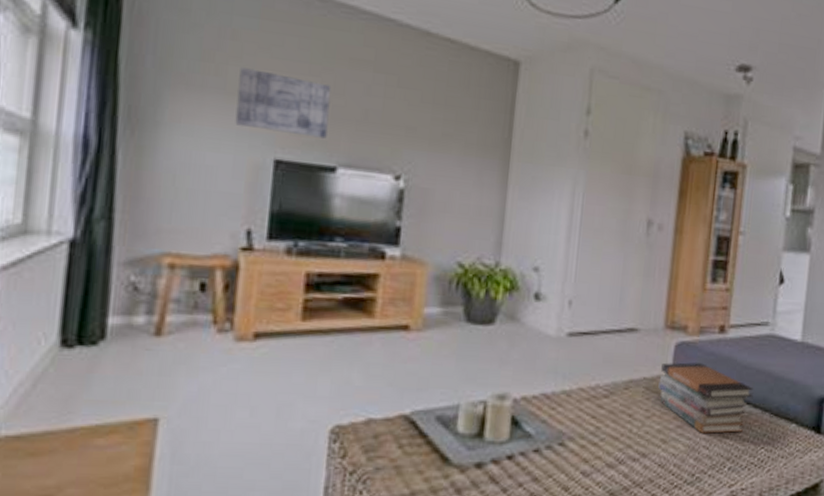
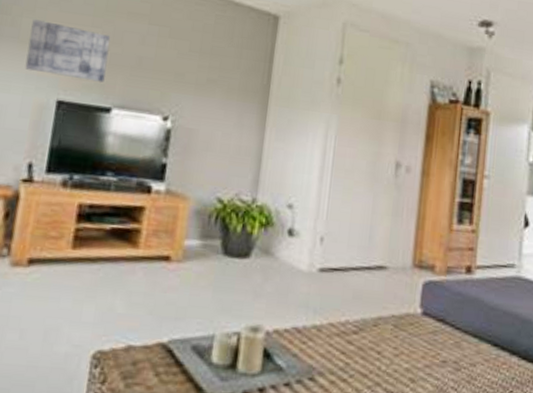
book stack: present [658,361,754,434] -> none [406,301,502,375]

